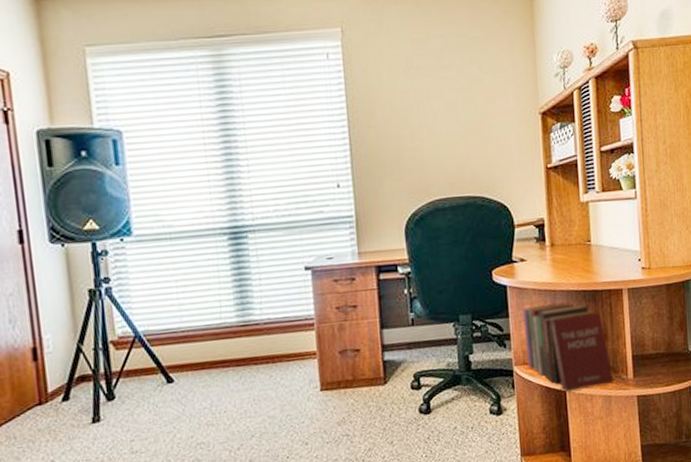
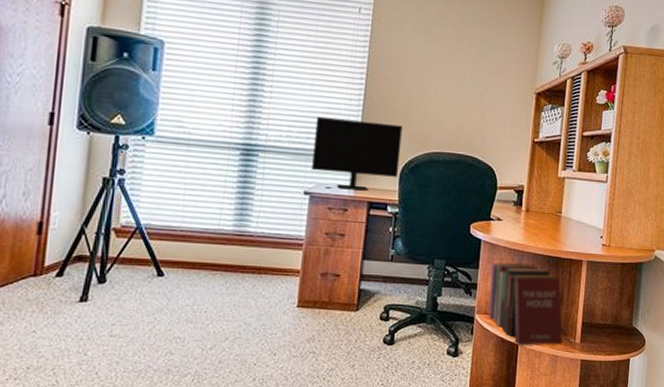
monitor: none [303,176,403,258] -> present [312,116,403,191]

